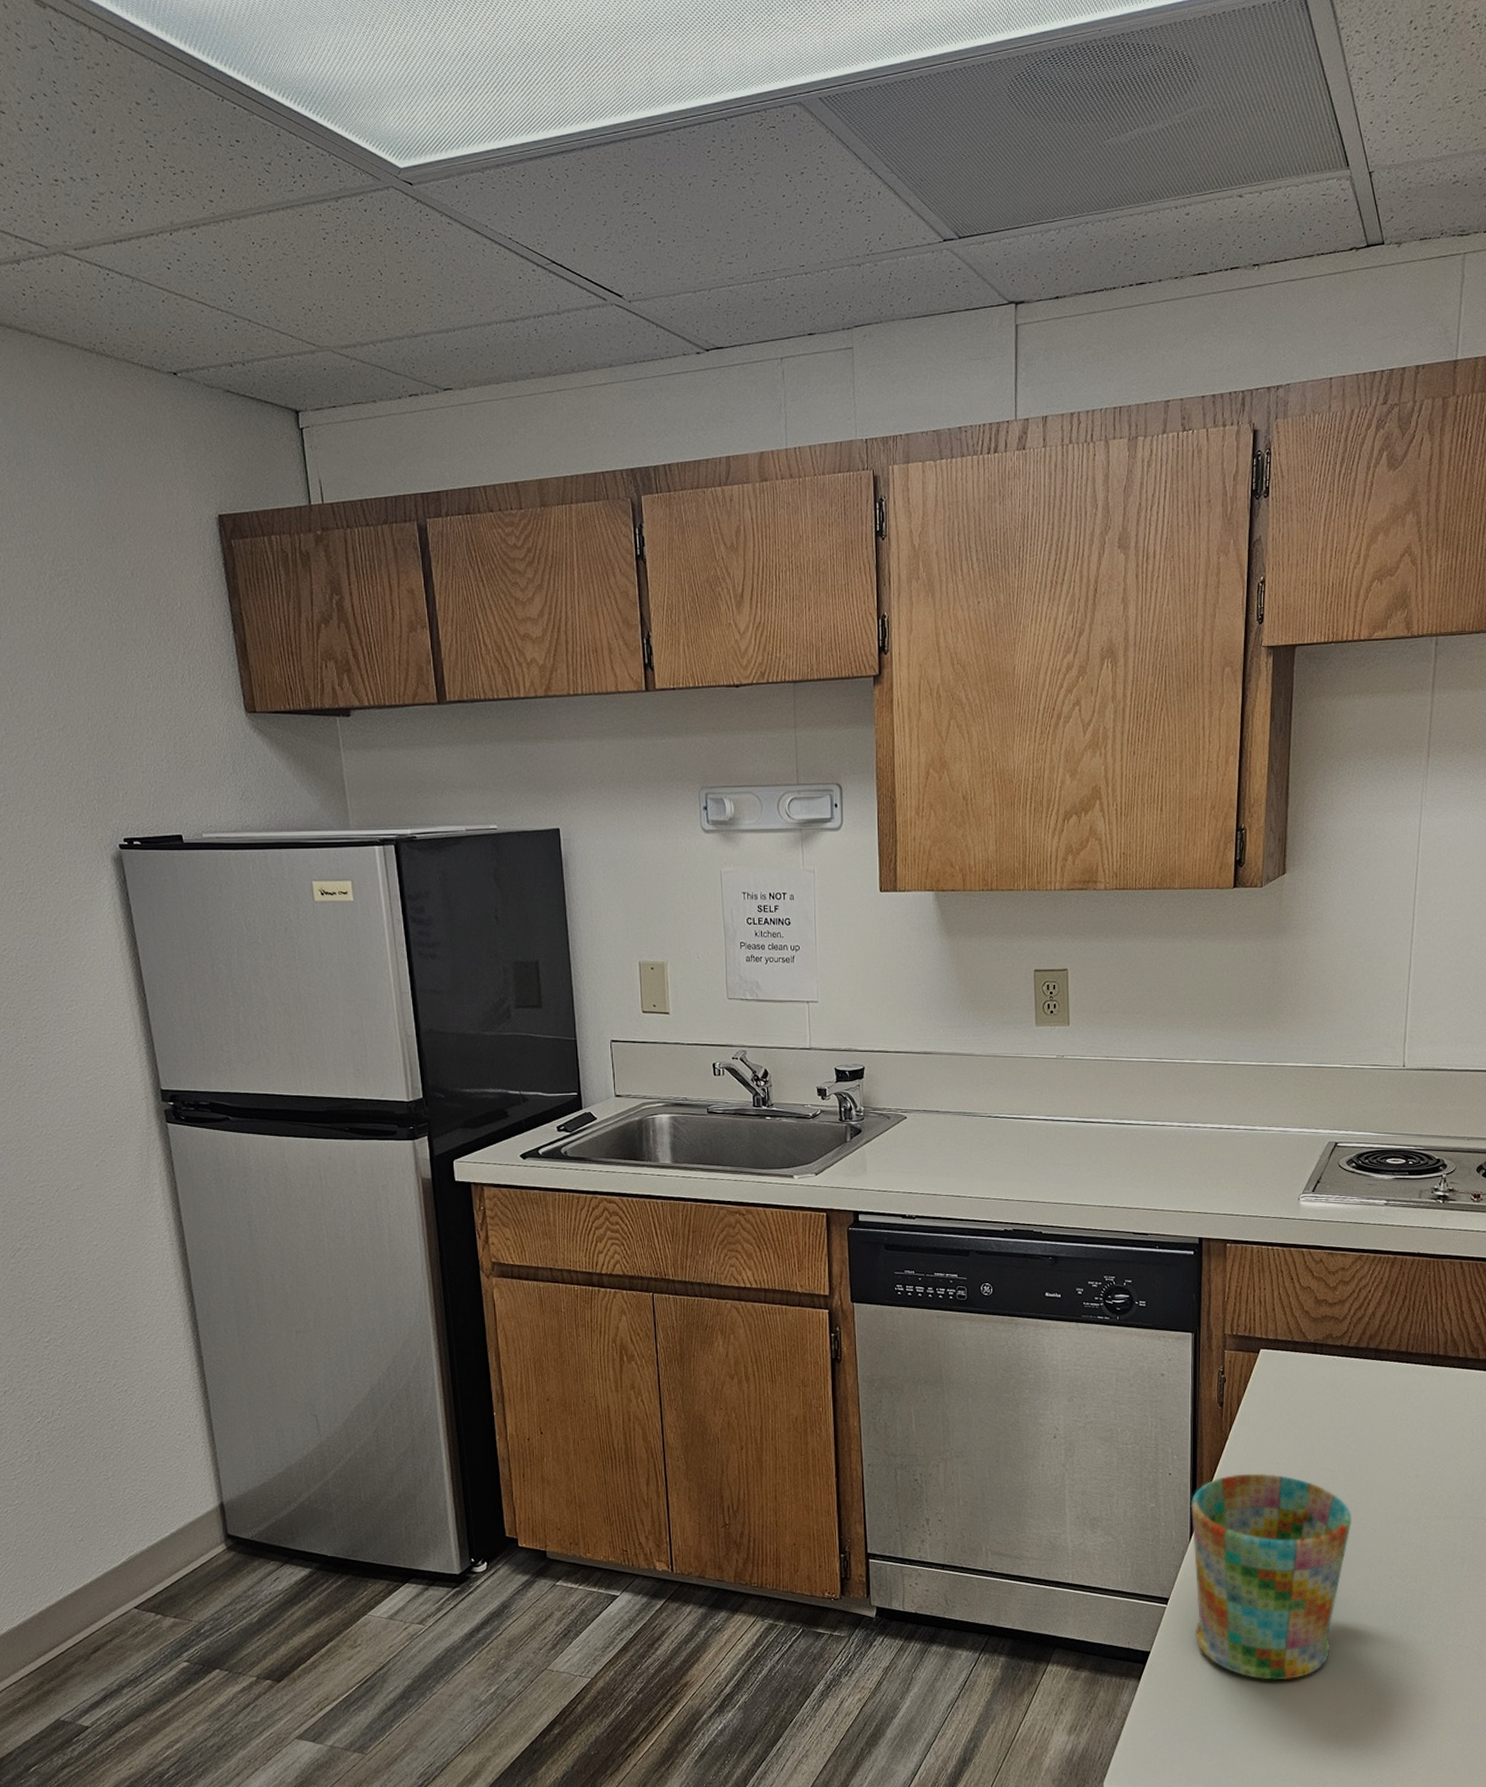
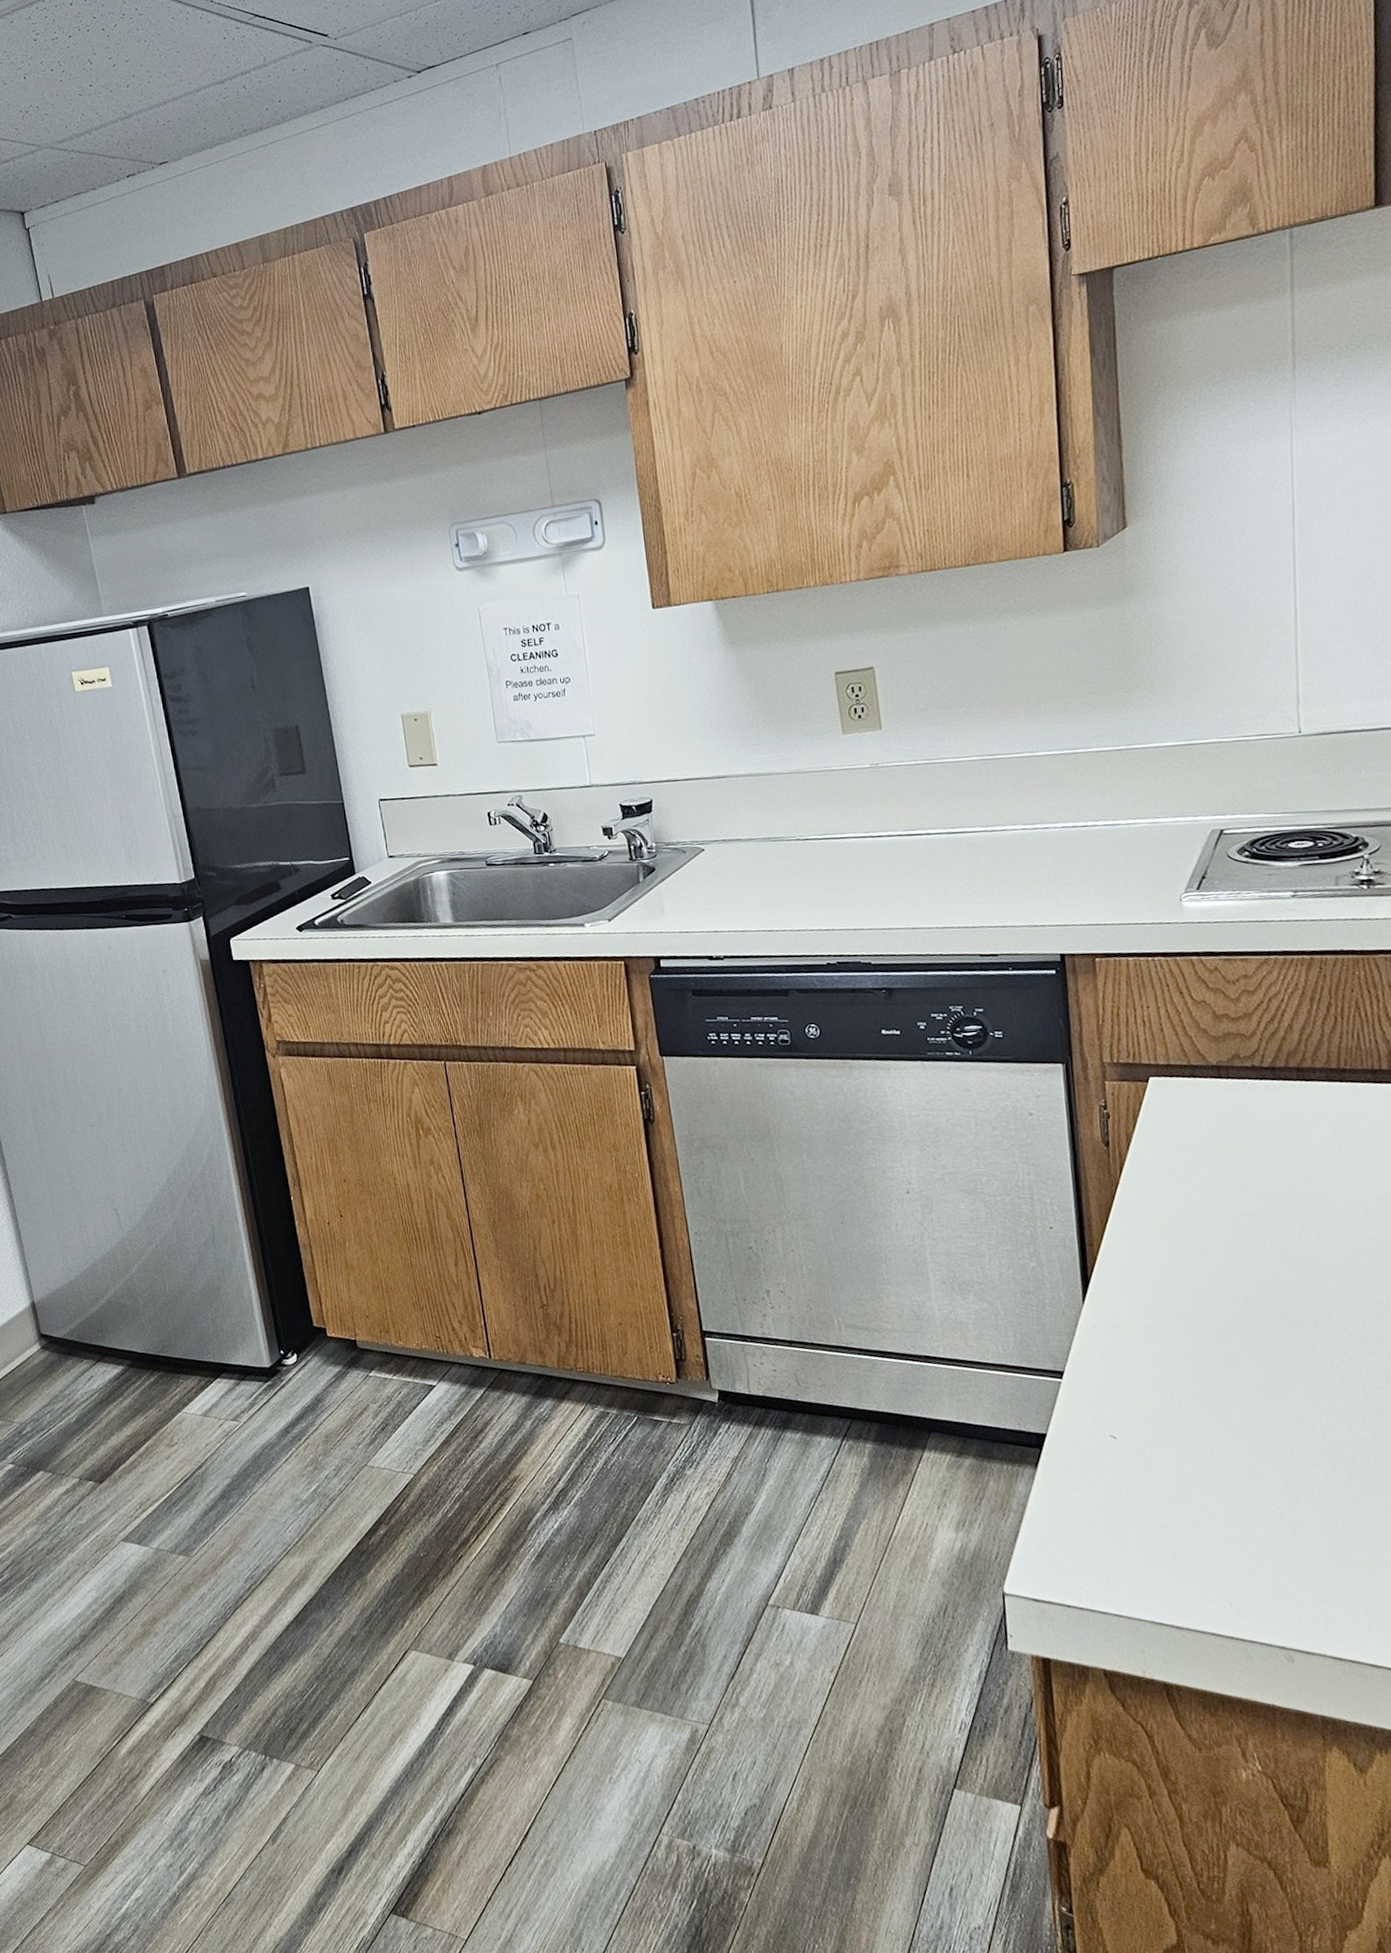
mug: present [1190,1473,1351,1680] -> none [1080,1222,1287,1465]

